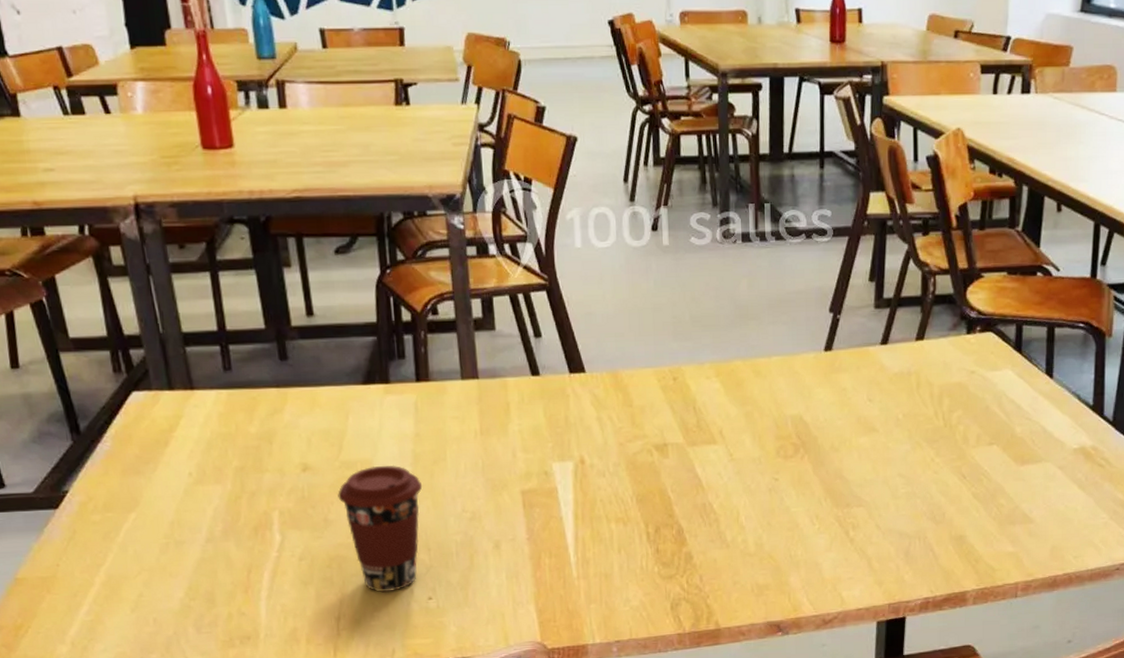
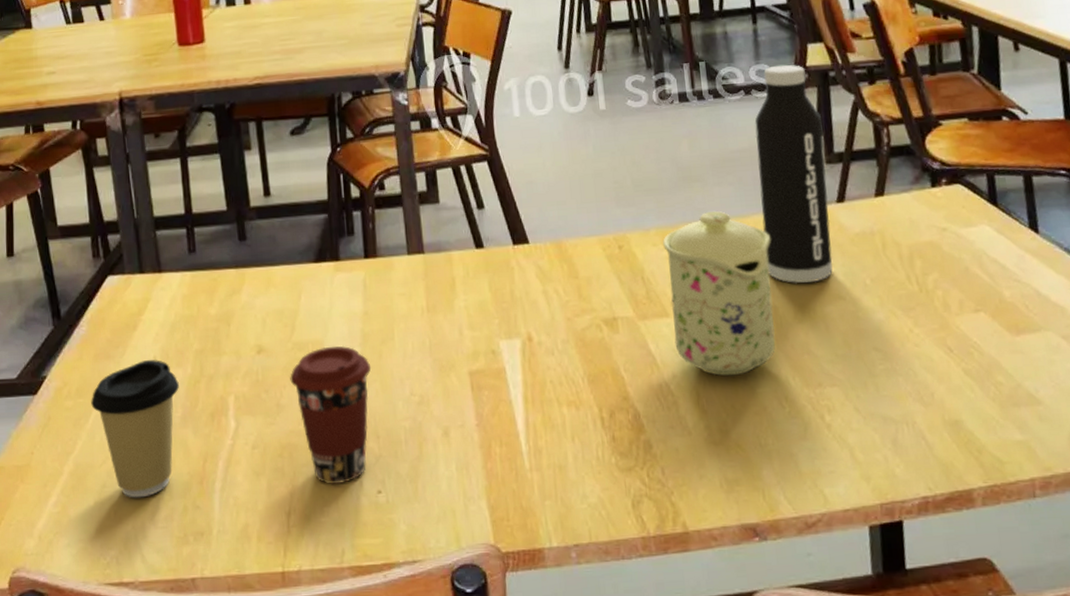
coffee cup: none [121,475,219,606] -> present [91,359,179,498]
mug: none [716,348,816,497] -> present [663,211,776,376]
water bottle: none [810,211,875,417] -> present [754,64,833,284]

